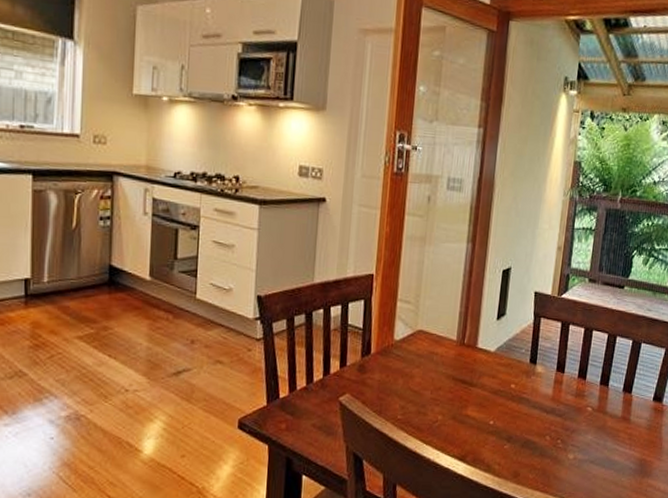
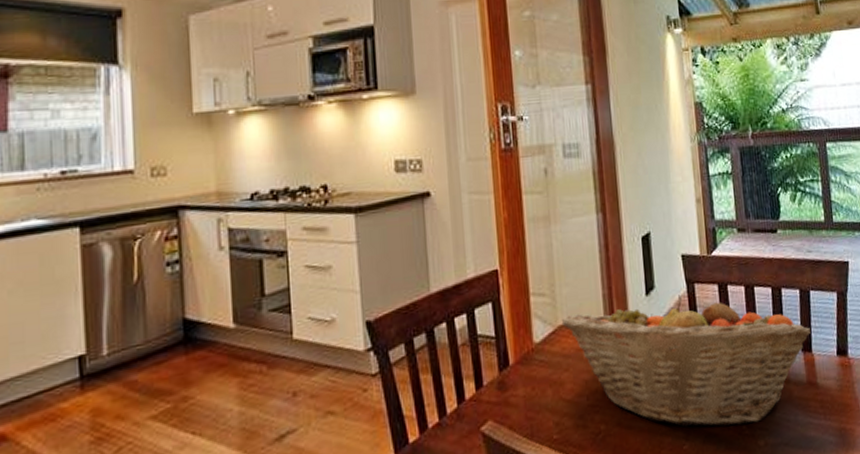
fruit basket: none [420,323,634,440] -> present [561,294,810,428]

